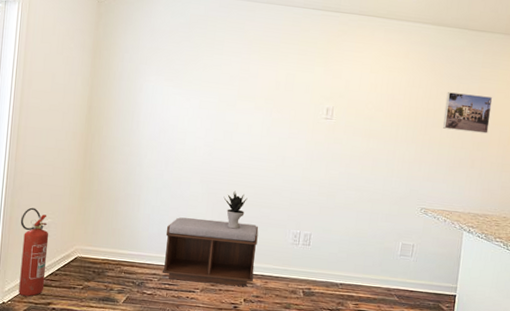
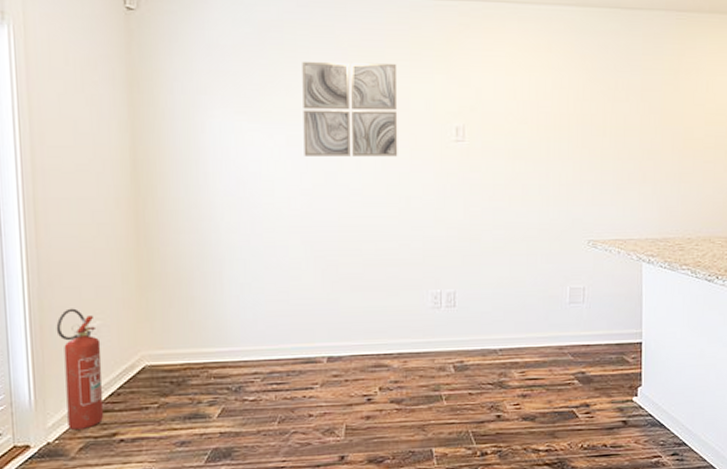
bench: present [162,217,259,287] -> none [263,290,388,377]
wall art: none [210,48,287,125] -> present [302,62,398,157]
potted plant: present [223,190,248,229] -> none [335,249,367,299]
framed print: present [443,92,493,134] -> none [603,90,660,138]

